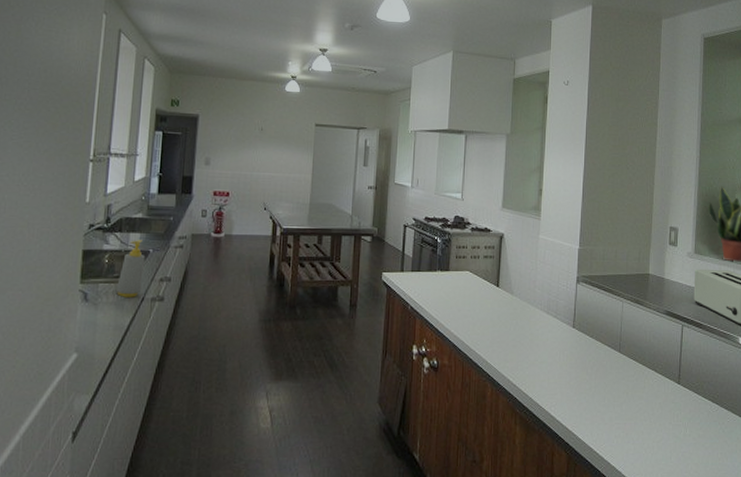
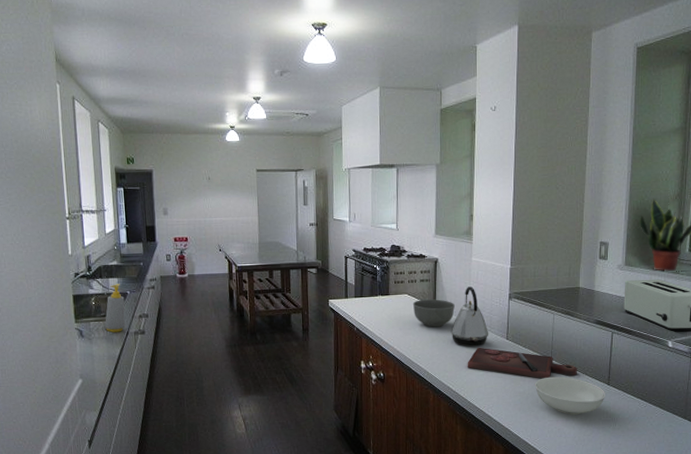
bowl: none [474,278,519,310] -> present [412,299,455,328]
kettle: none [513,266,555,335] -> present [450,286,489,347]
cutting board: none [530,335,646,374] -> present [467,347,577,379]
bowl: none [602,372,677,418] -> present [535,376,606,415]

